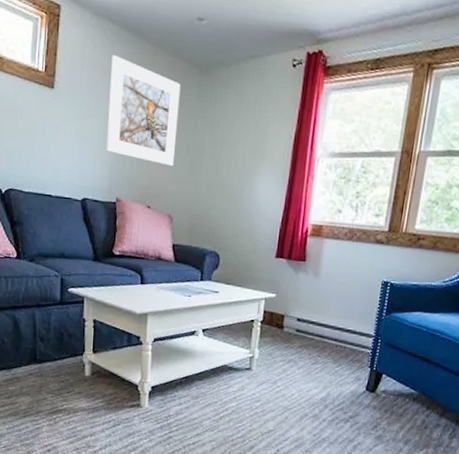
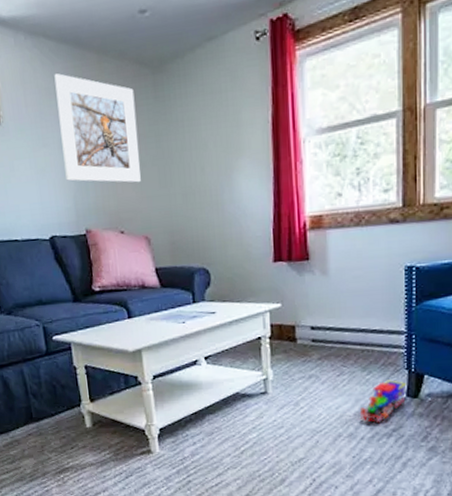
toy train: none [324,374,368,410] -> present [359,380,407,424]

